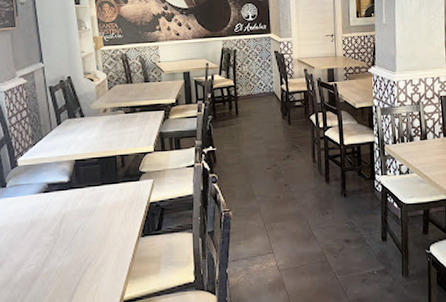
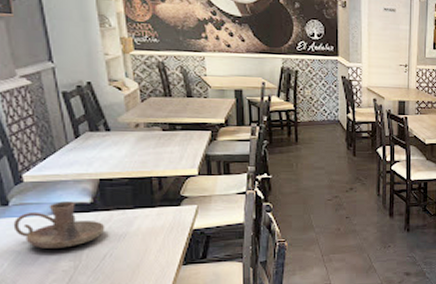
candle holder: none [9,181,79,225] -> present [13,201,105,248]

